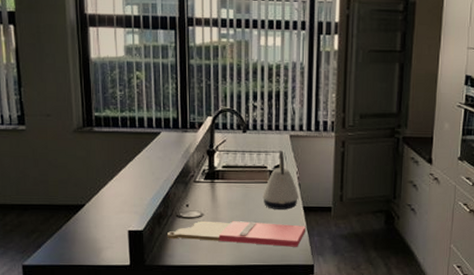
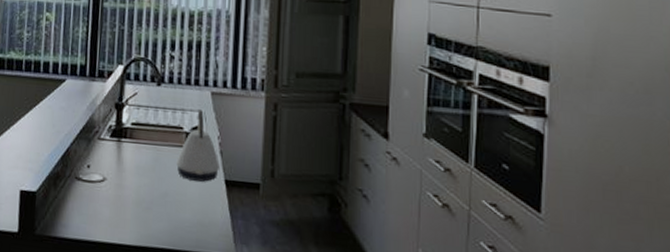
cutting board: present [166,220,306,247] -> none [62,186,227,231]

